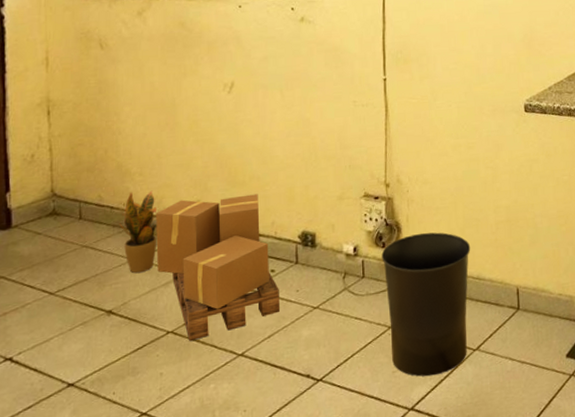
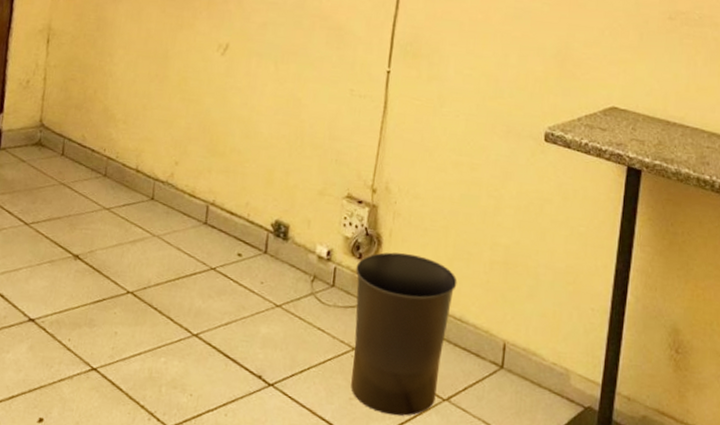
potted plant: present [119,190,157,273] -> none [97,139,135,224]
cardboard boxes: present [155,194,280,342] -> none [127,158,244,308]

